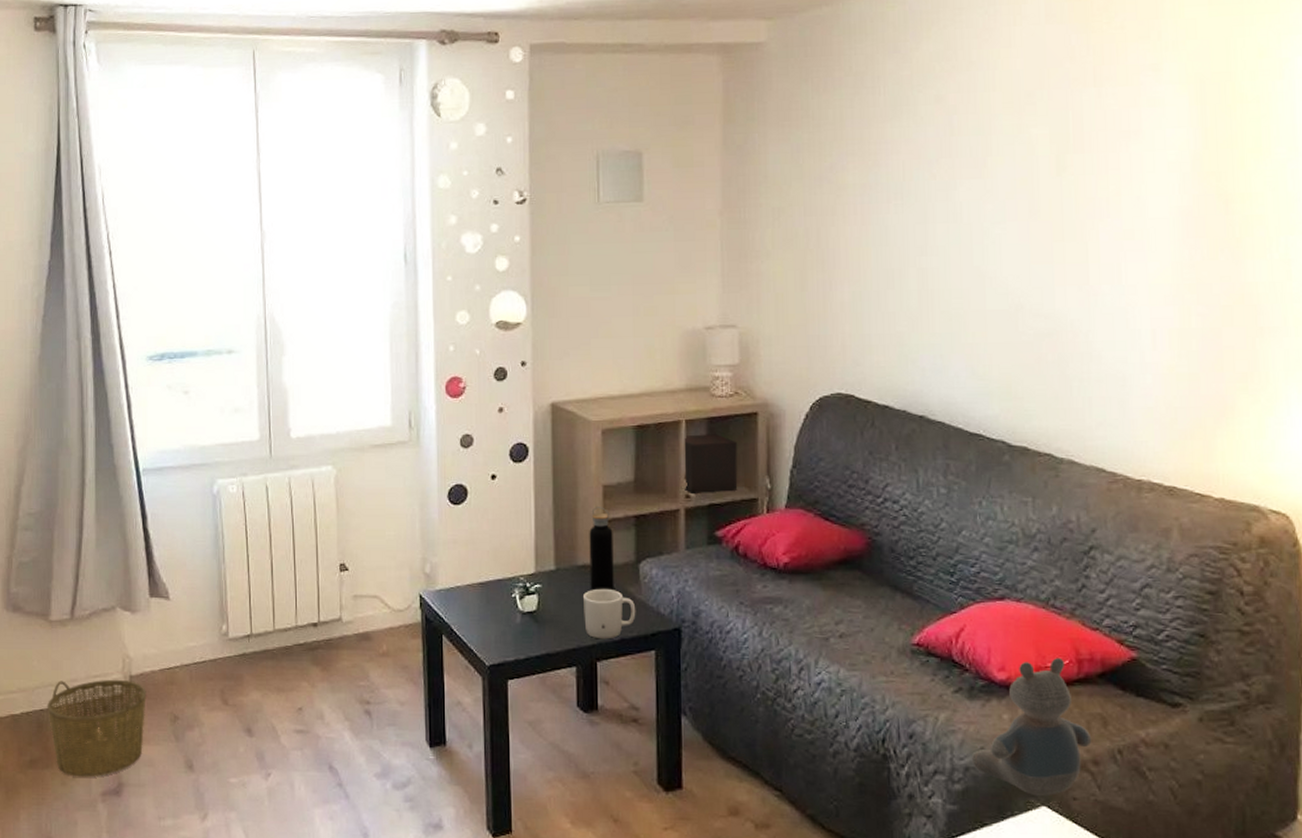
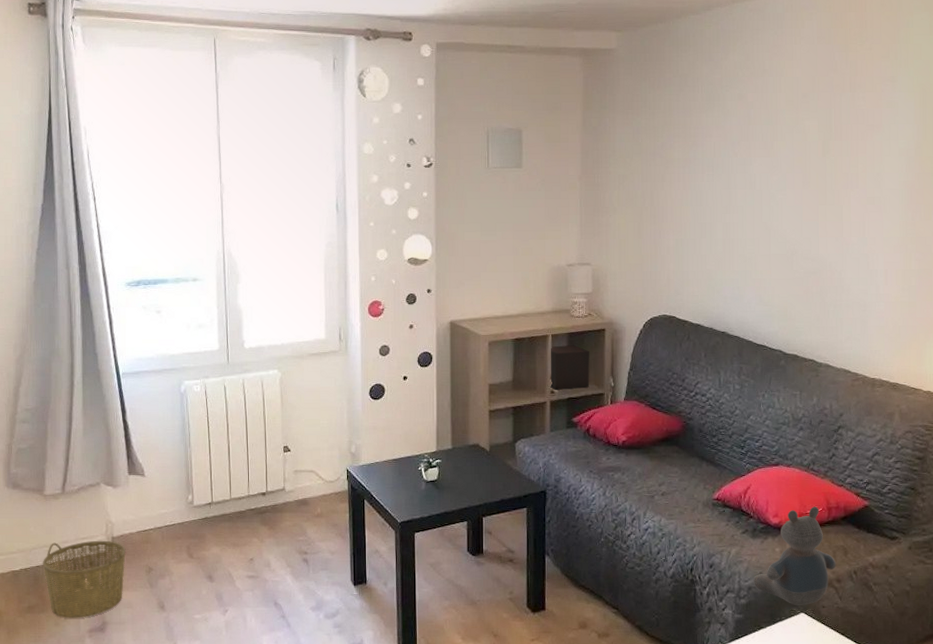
mug: present [582,588,636,639] -> none [472,462,513,500]
water bottle: present [589,507,614,591] -> none [478,400,496,464]

